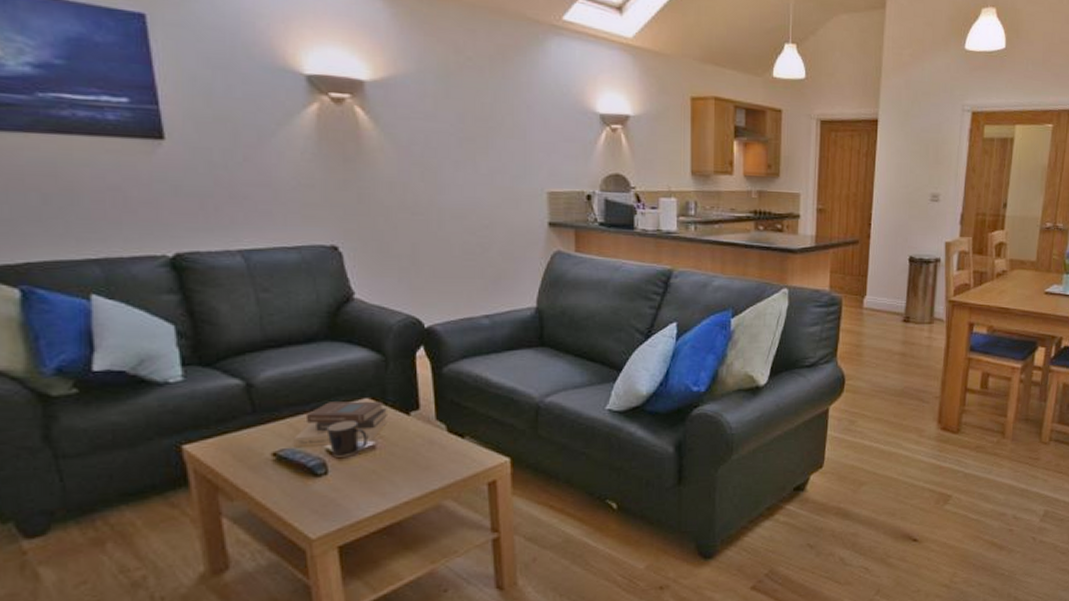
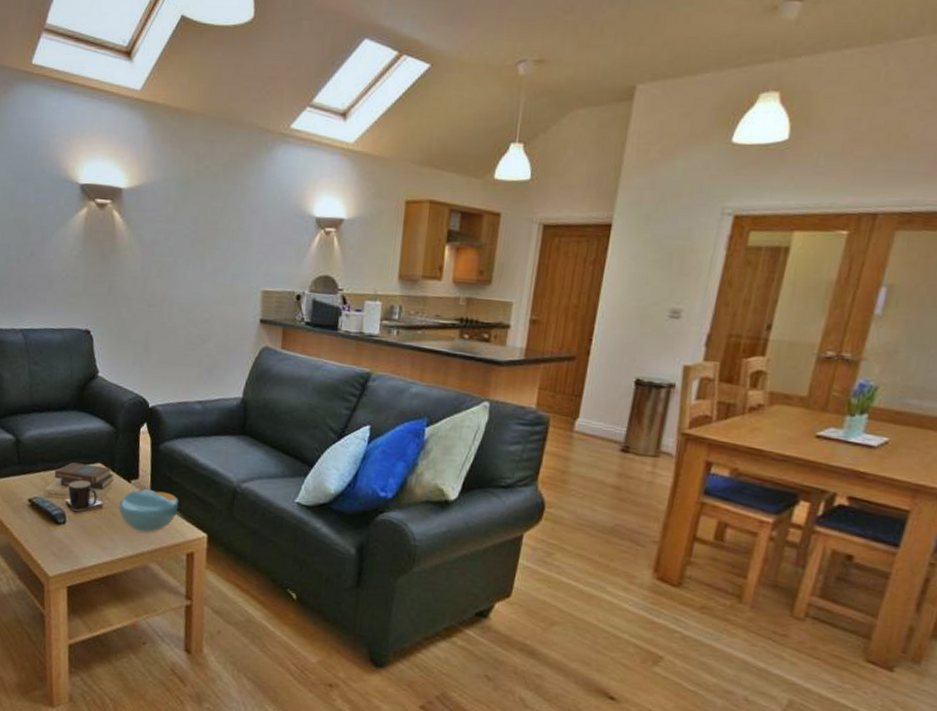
bowl: none [397,419,473,470] -> present [118,488,179,534]

